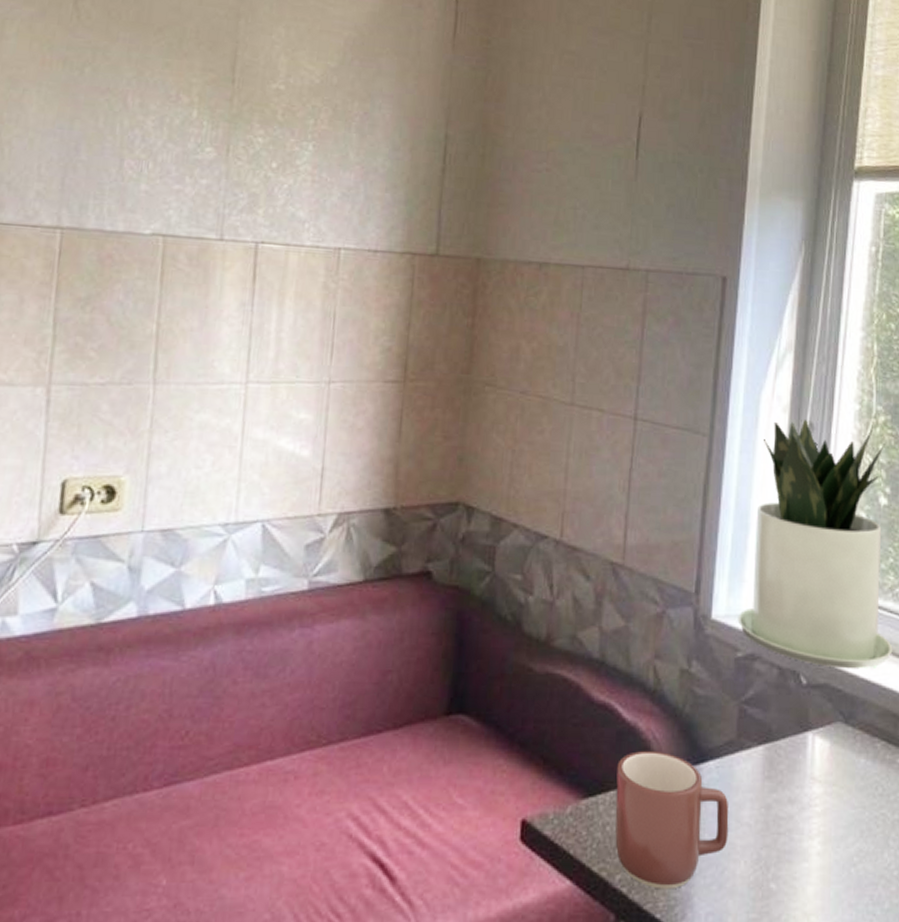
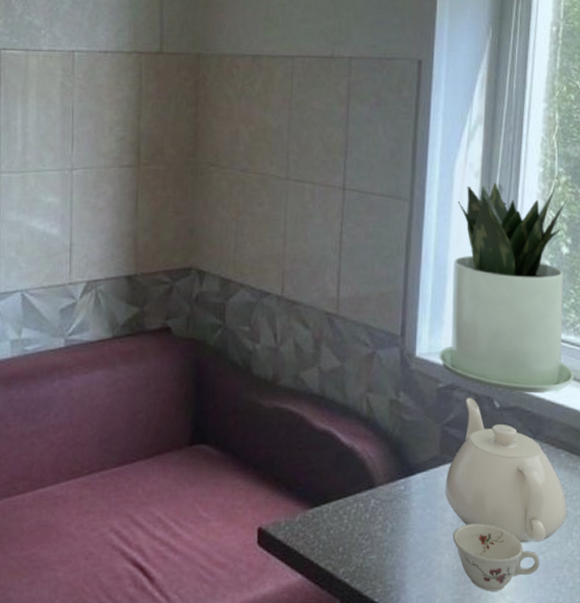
mug: present [615,750,729,890] -> none [337,467,435,579]
teapot: none [742,670,884,852] -> present [445,397,568,543]
teacup: none [749,825,851,910] -> present [452,523,540,591]

